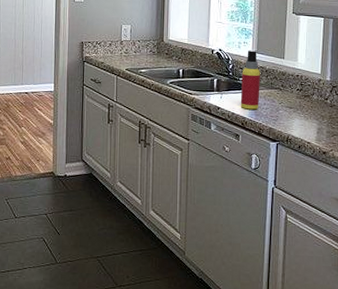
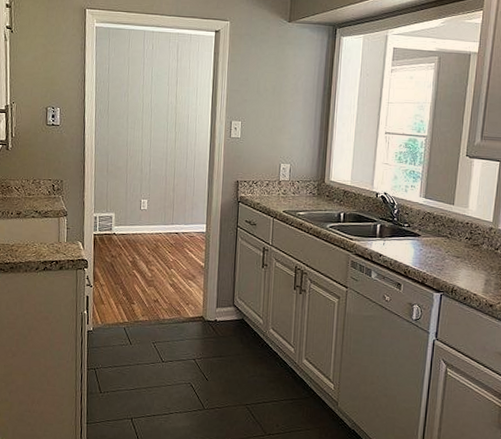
spray bottle: present [240,50,260,110] -> none [404,194,427,258]

